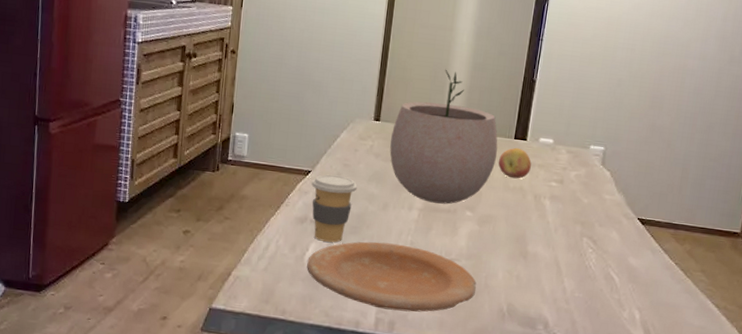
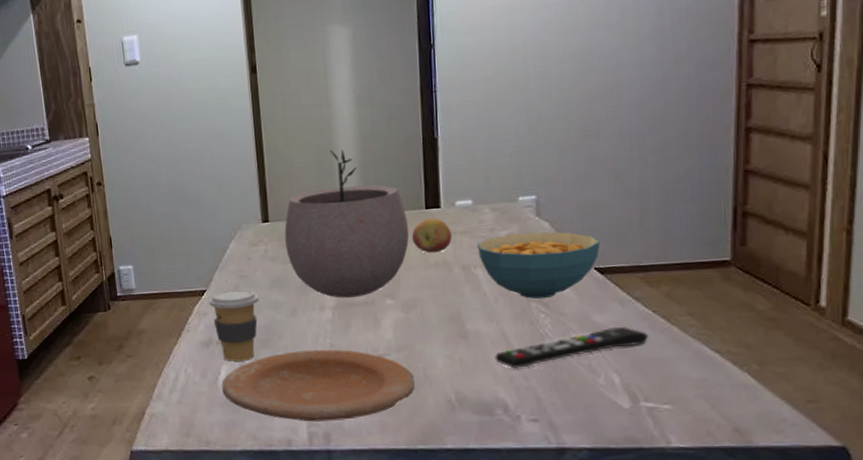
remote control: none [545,270,668,292] -> present [495,326,648,369]
cereal bowl: none [549,175,647,236] -> present [476,231,601,299]

